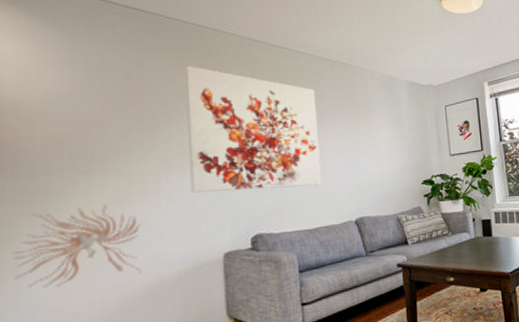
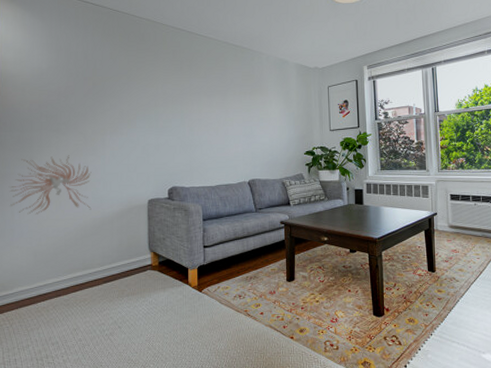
wall art: present [185,66,321,193] -> none [125,49,223,151]

